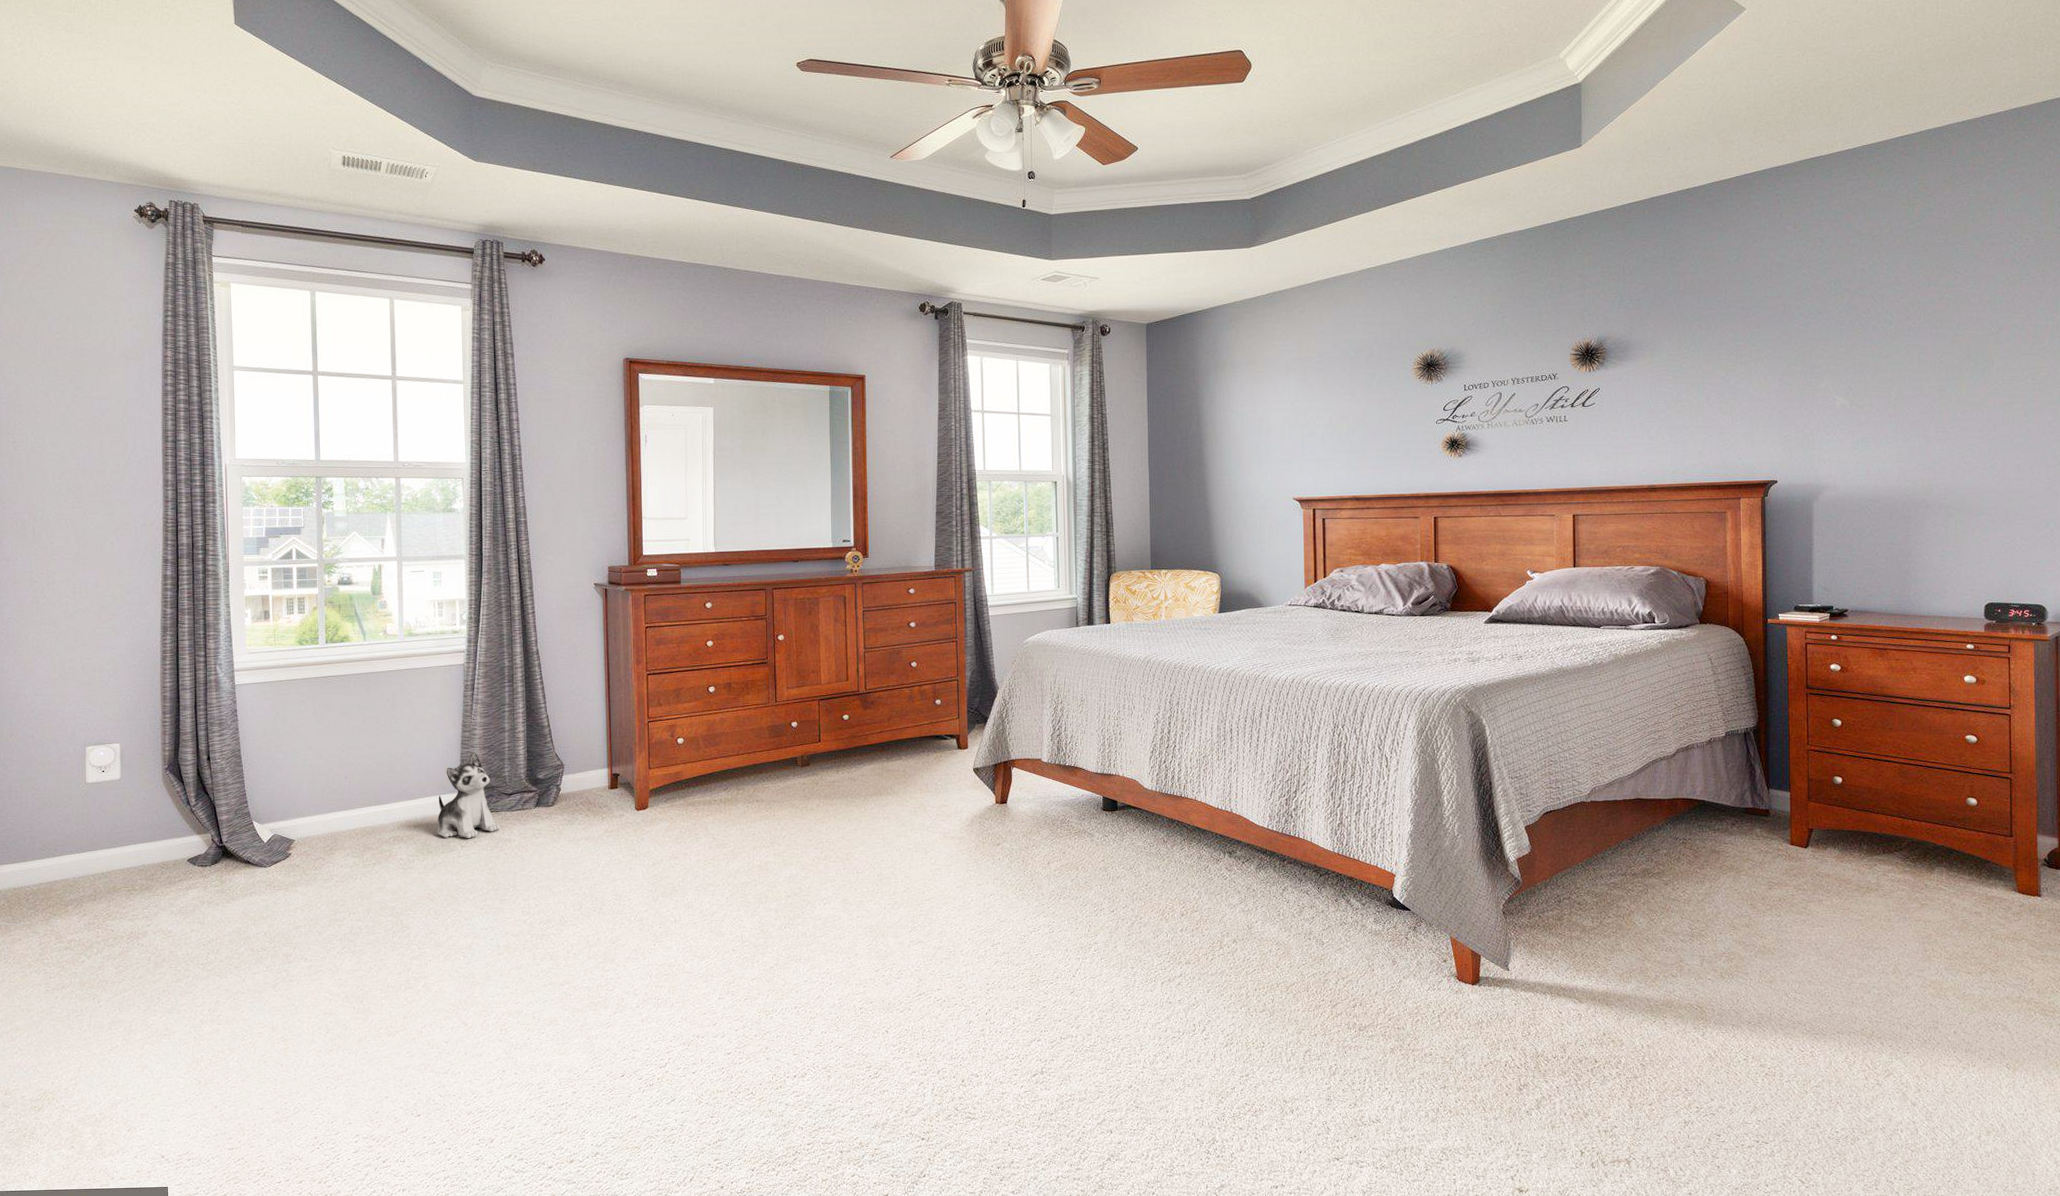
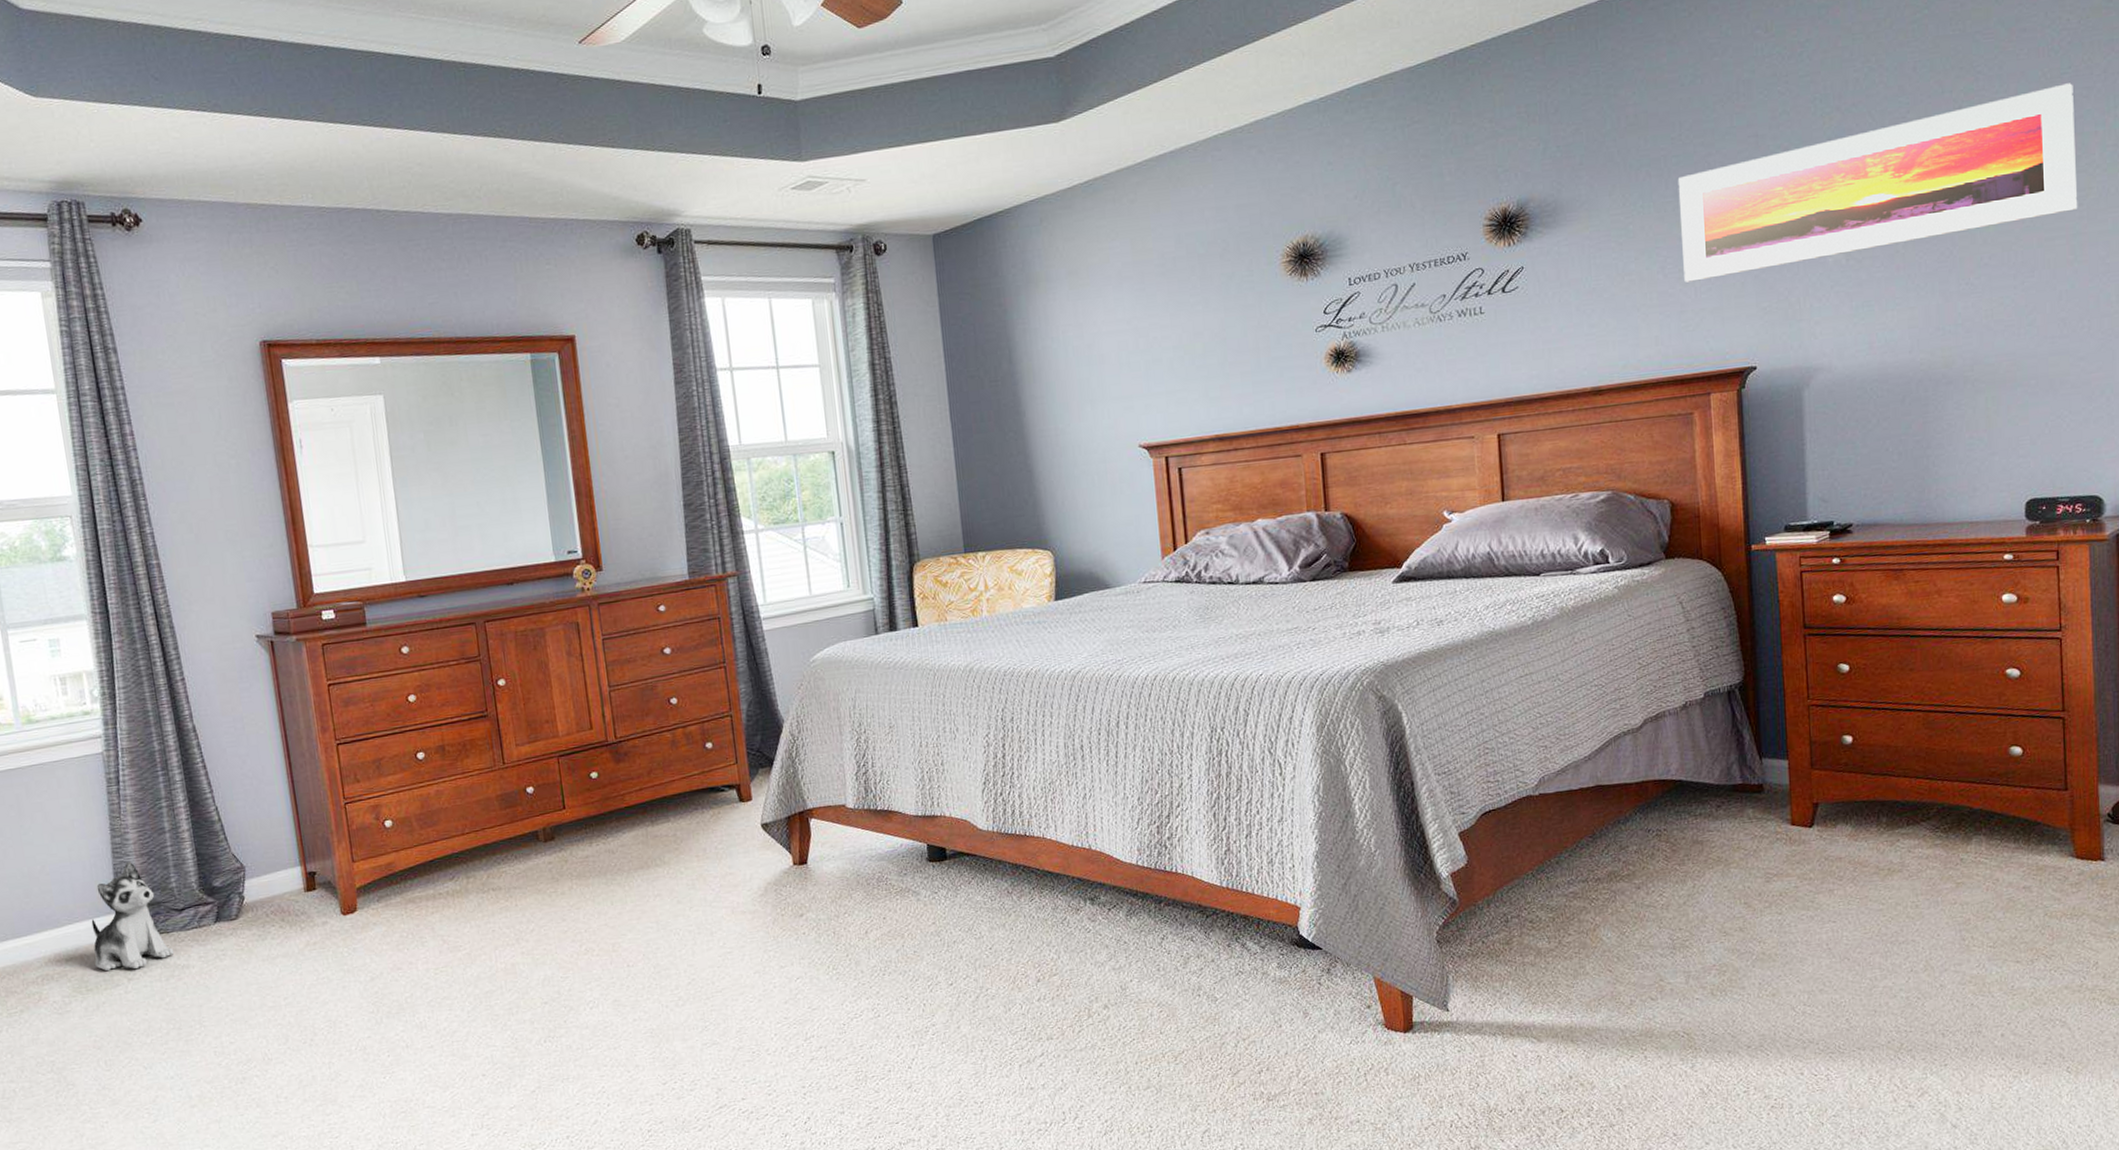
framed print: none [1722,287,2032,411] -> present [1677,83,2078,282]

